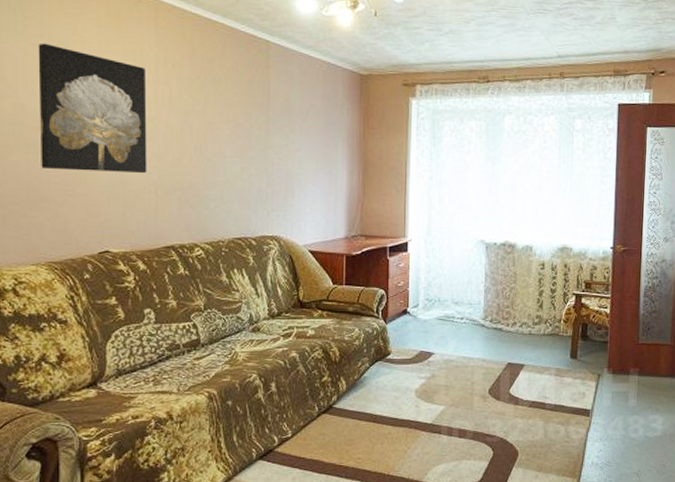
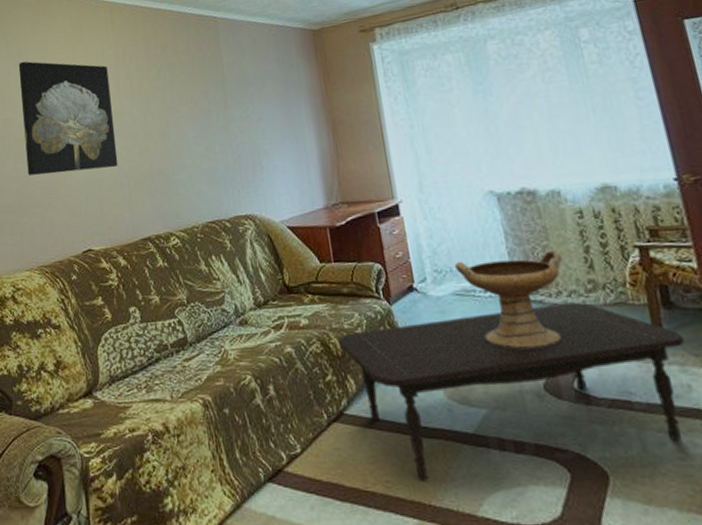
coffee table: none [338,331,589,457] -> present [339,302,685,481]
decorative bowl: none [442,291,522,363] -> present [454,250,563,349]

